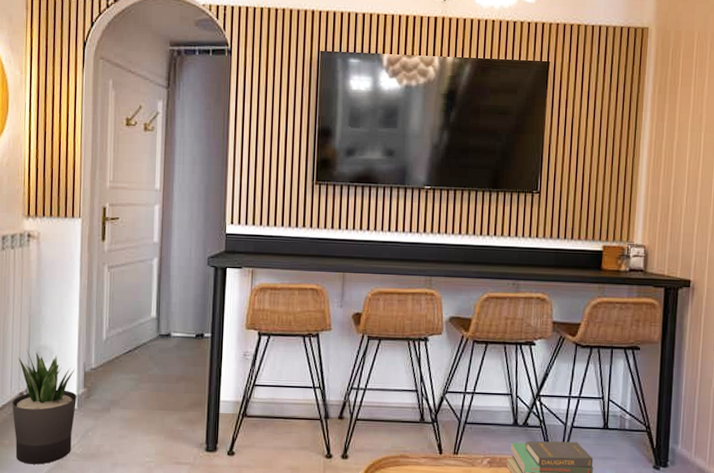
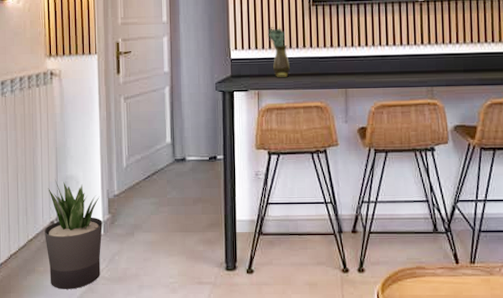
vase: none [267,202,288,257] -> present [268,26,291,77]

